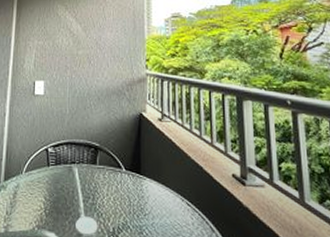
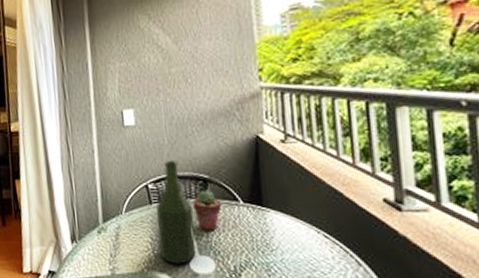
bottle: none [51,129,83,224] -> present [156,161,196,264]
potted succulent: none [84,156,107,195] -> present [193,189,222,231]

